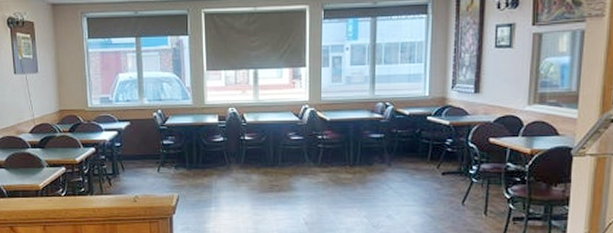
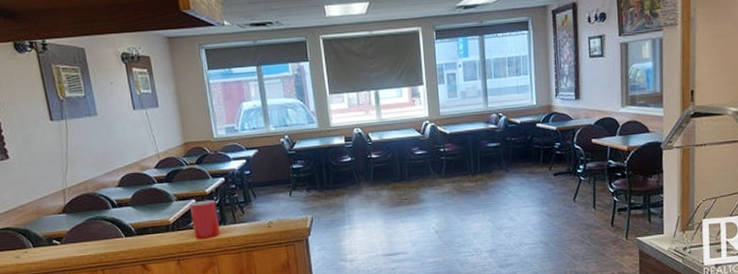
cup: none [59,170,86,208] -> present [189,200,220,240]

